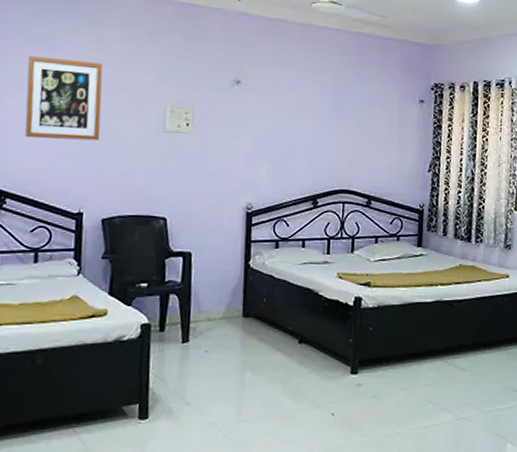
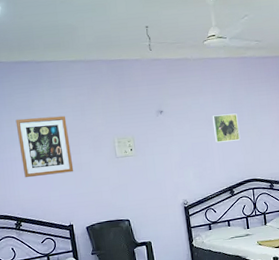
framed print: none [304,99,340,137] -> present [212,113,241,143]

